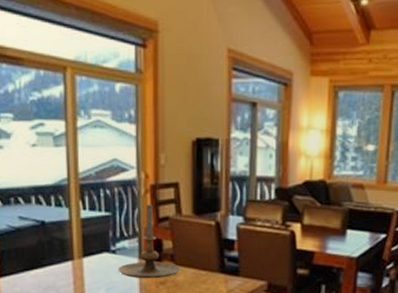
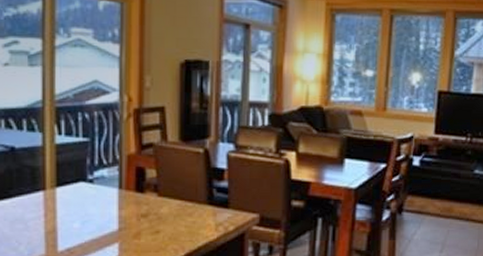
candle holder: present [118,203,181,279] -> none [95,129,166,211]

